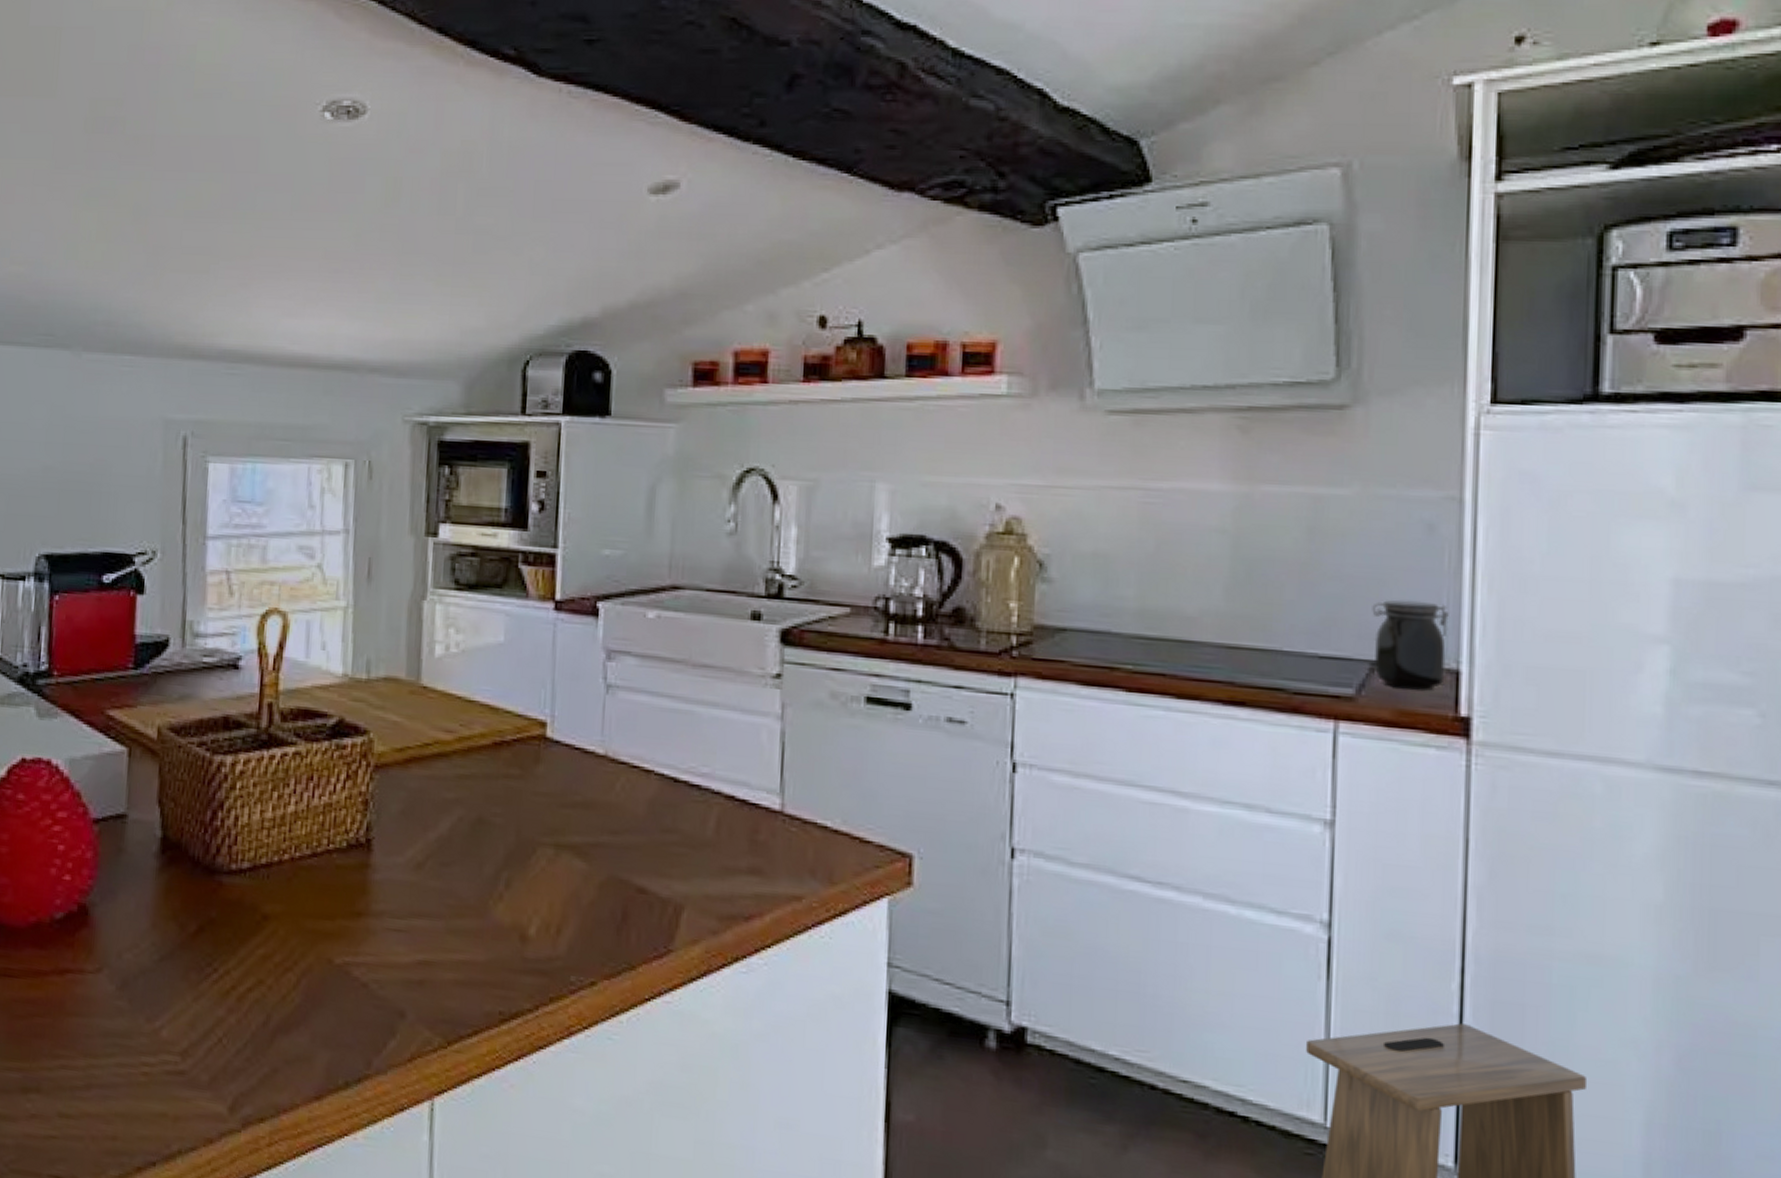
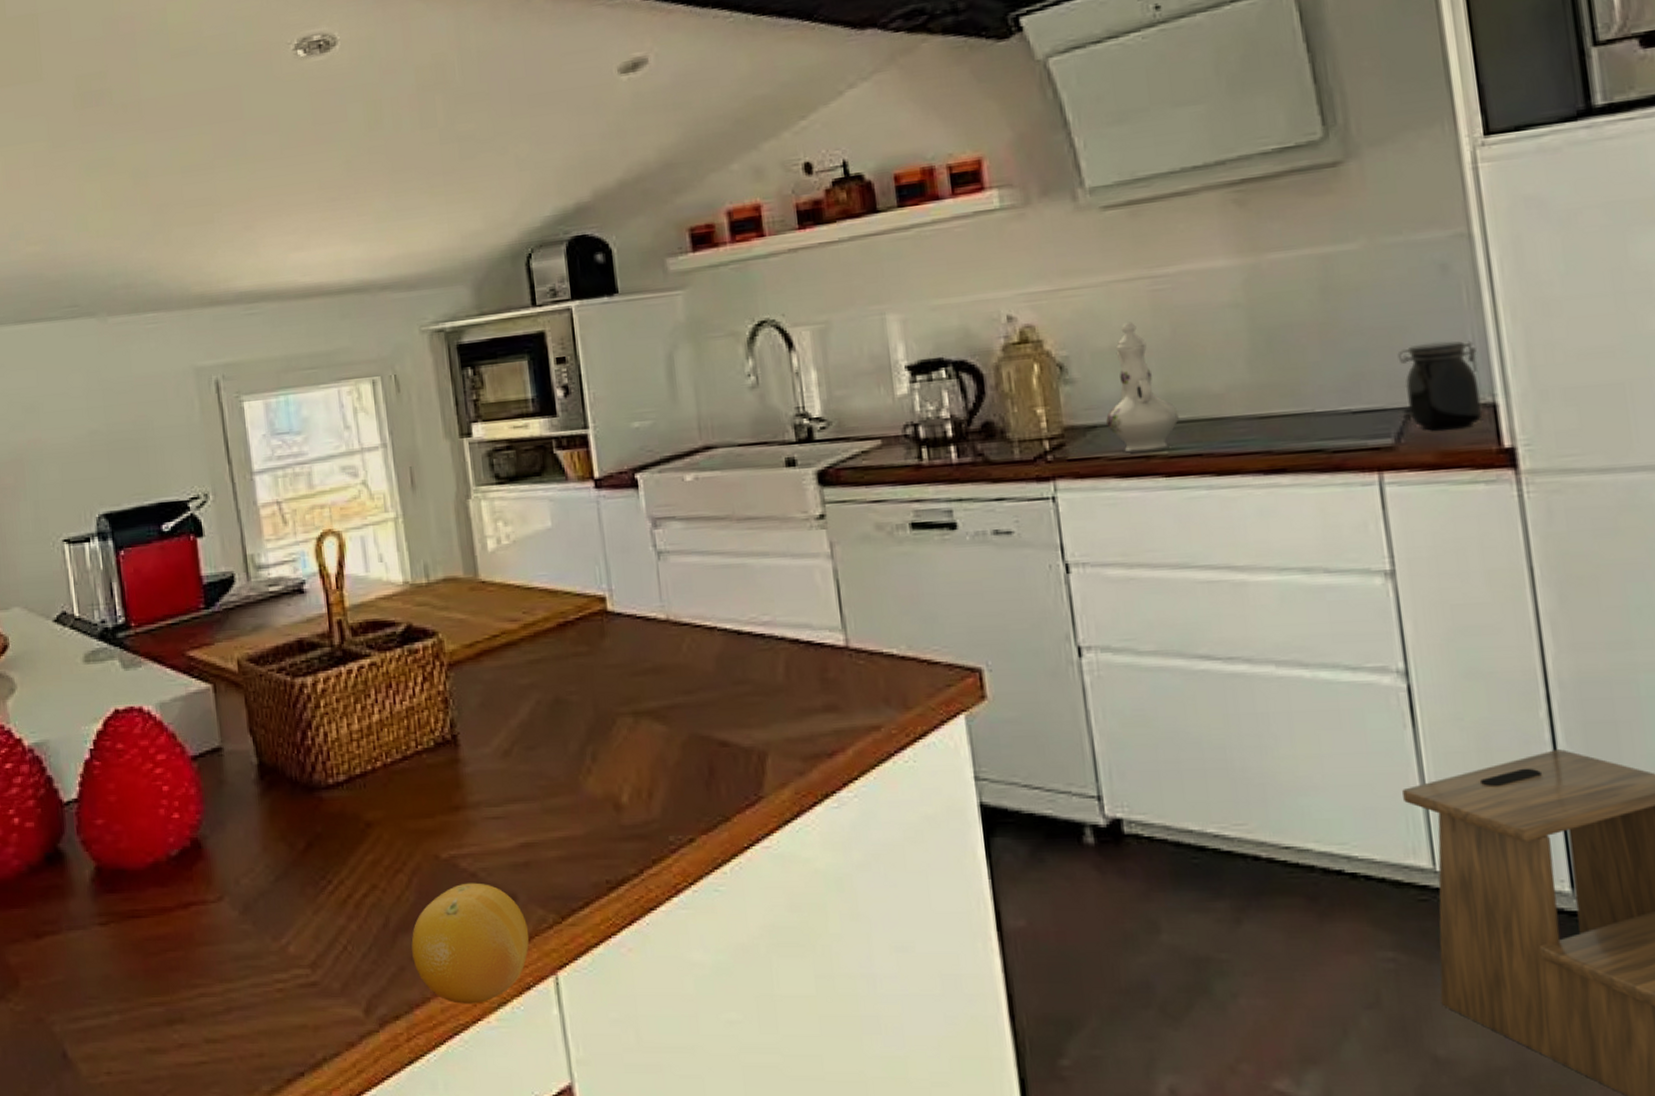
fruit: none [288,992,412,1118] -> present [411,882,530,1004]
ewer: none [1077,530,1149,664] -> present [1106,321,1179,453]

